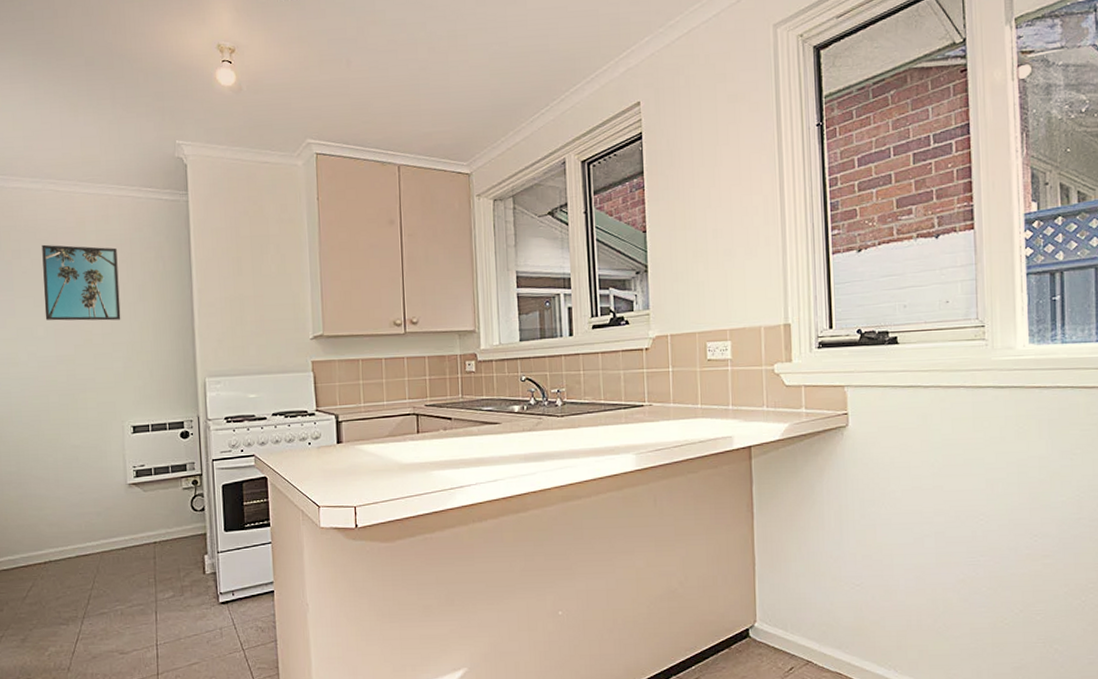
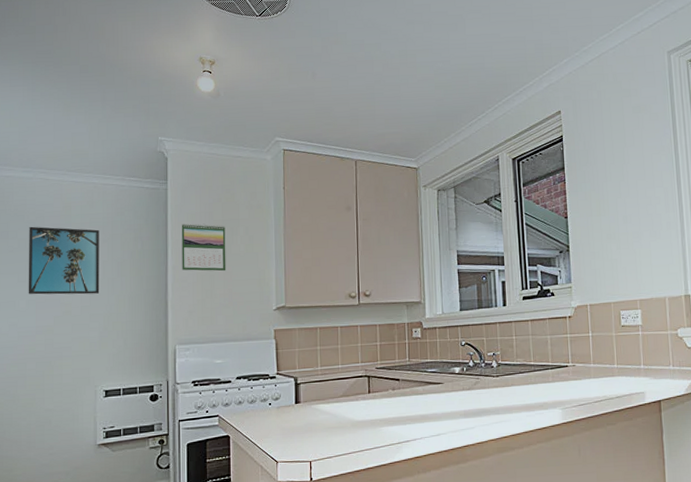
calendar: none [205,240,257,295] -> present [181,223,226,272]

